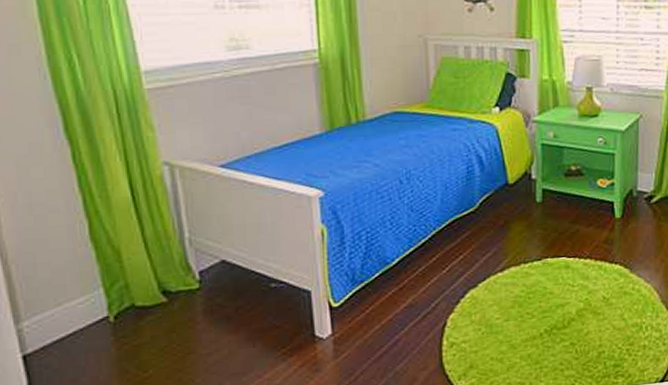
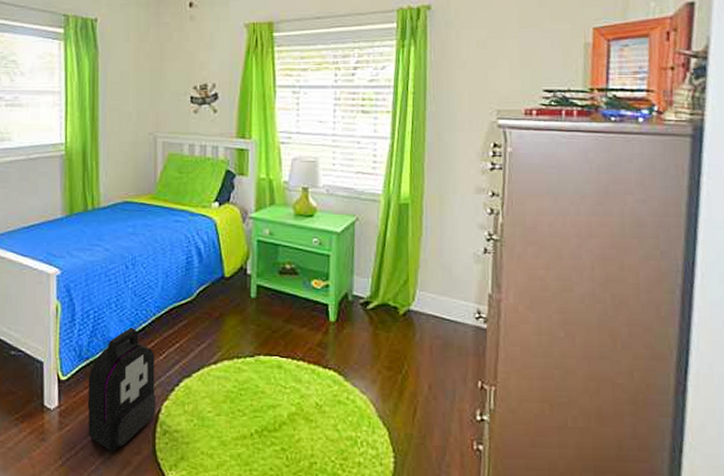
backpack: none [364,244,441,373] -> present [87,328,156,453]

